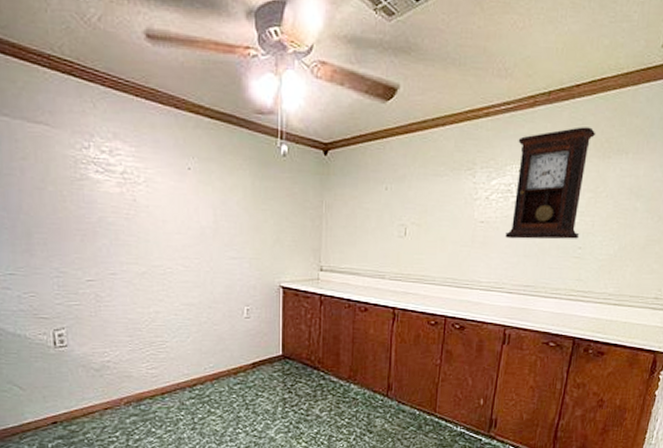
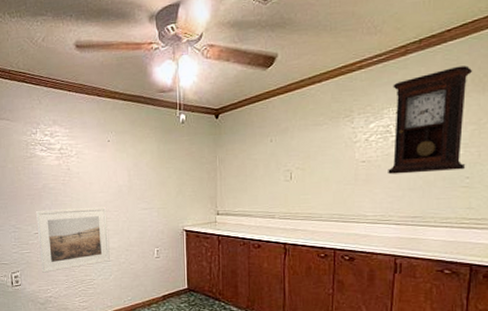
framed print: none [87,250,188,331] -> present [35,206,110,273]

